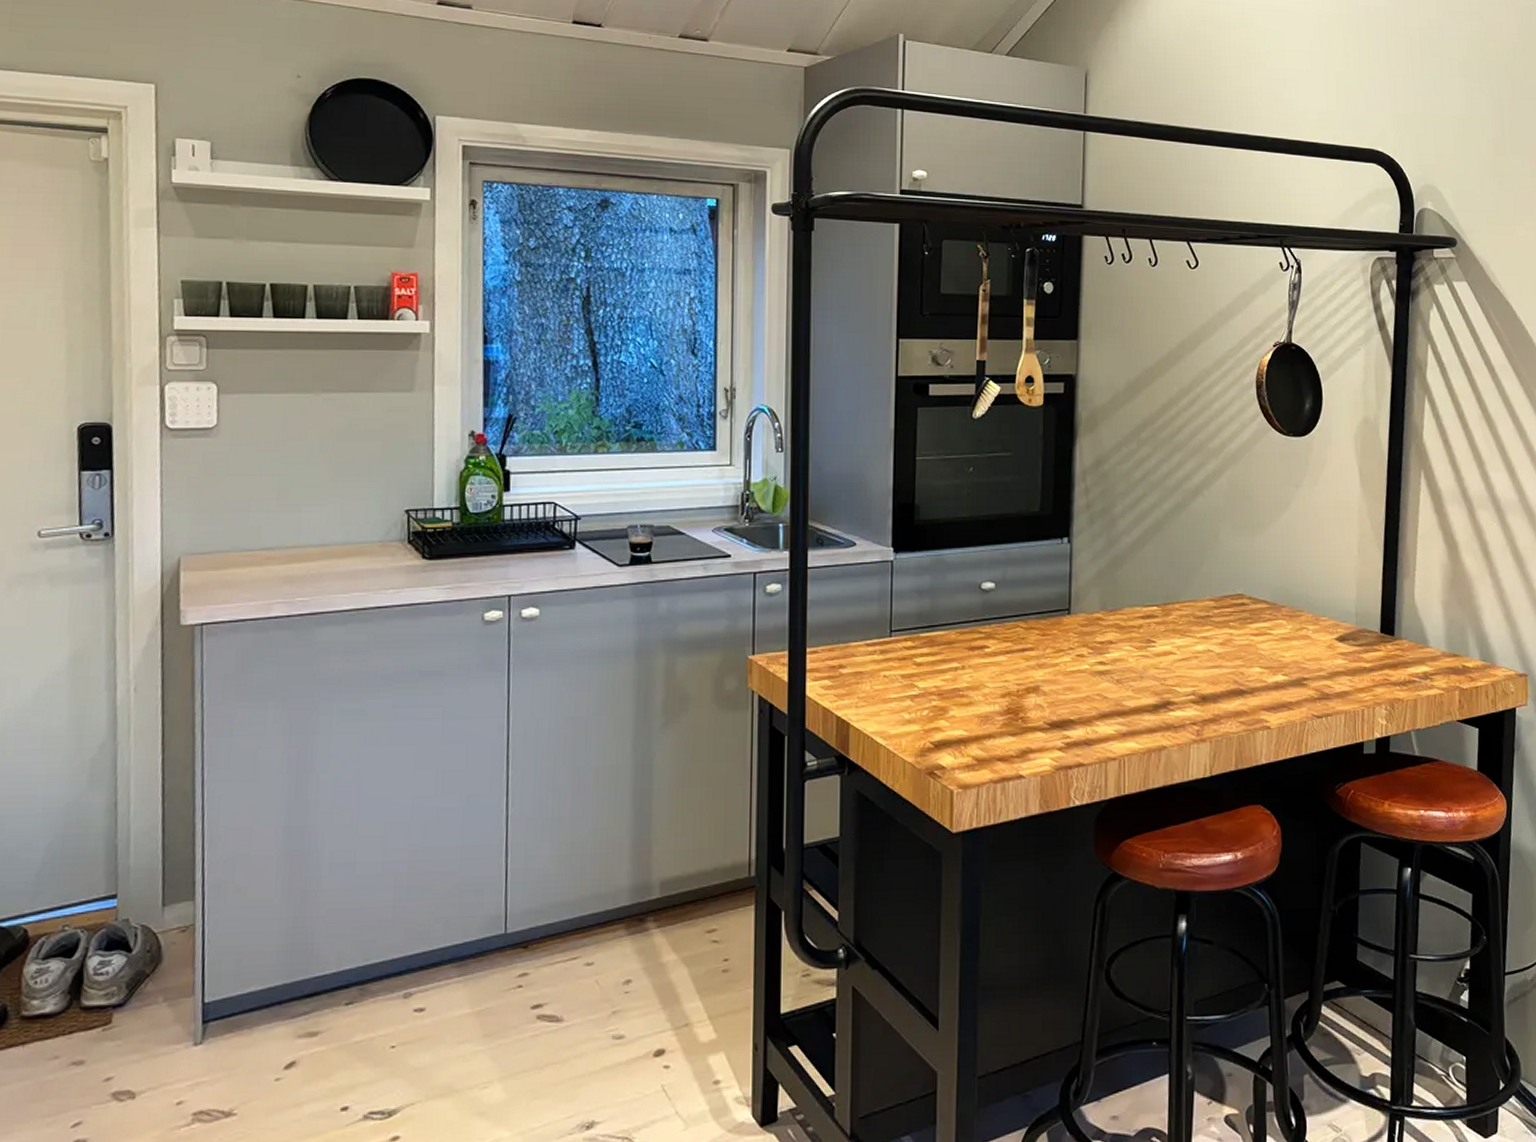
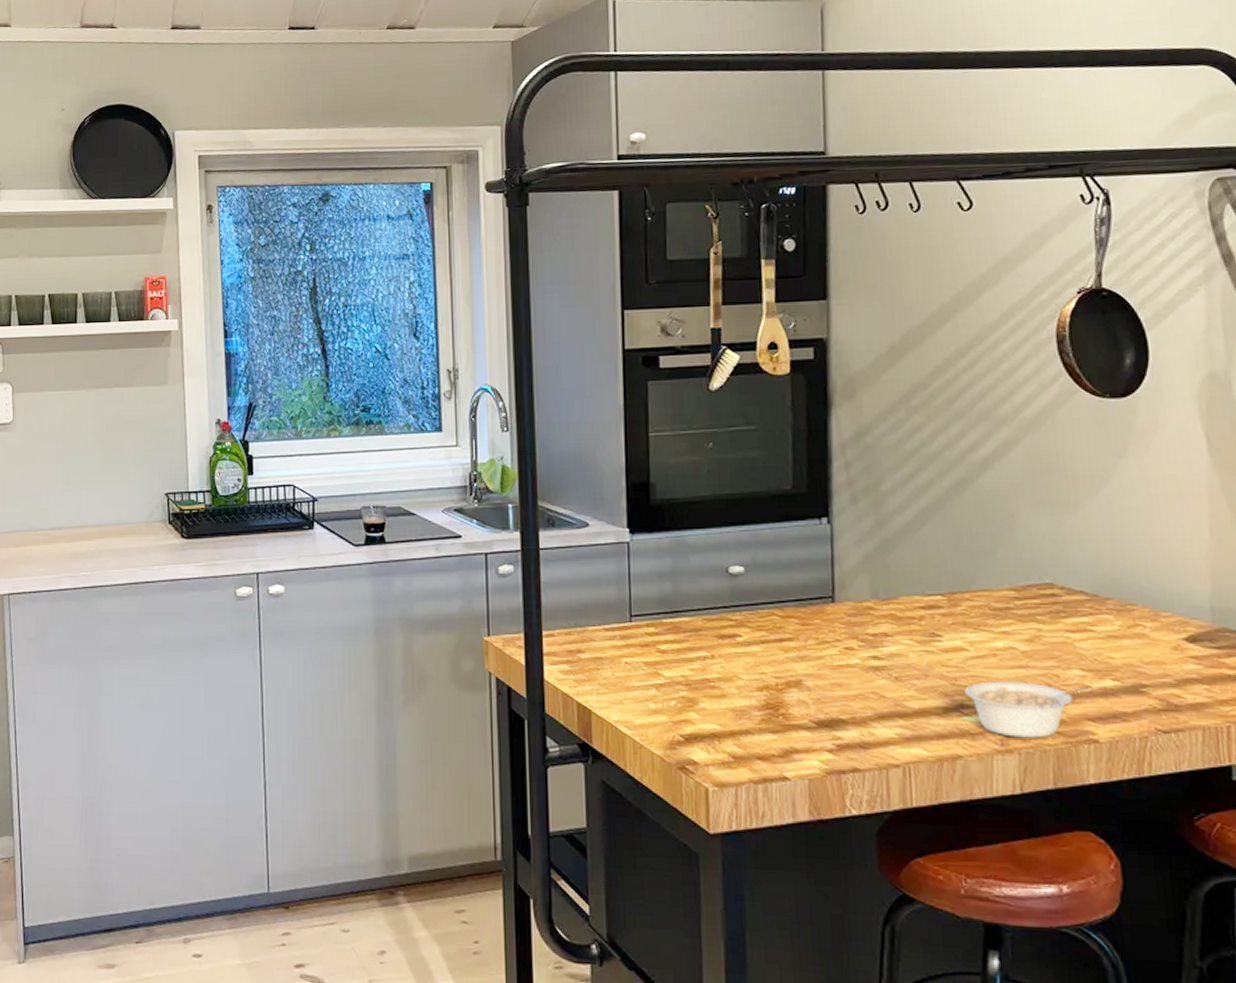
legume: none [1171,679,1268,728] -> present [965,681,1092,738]

